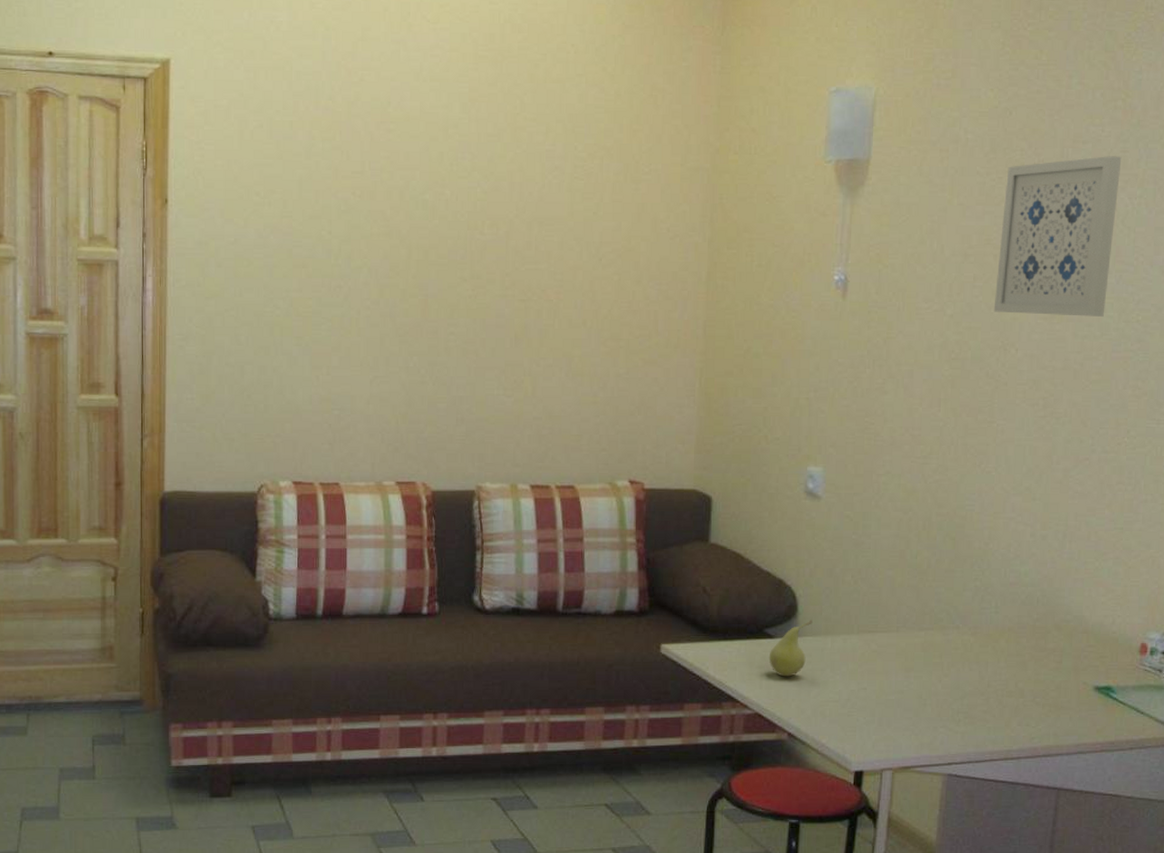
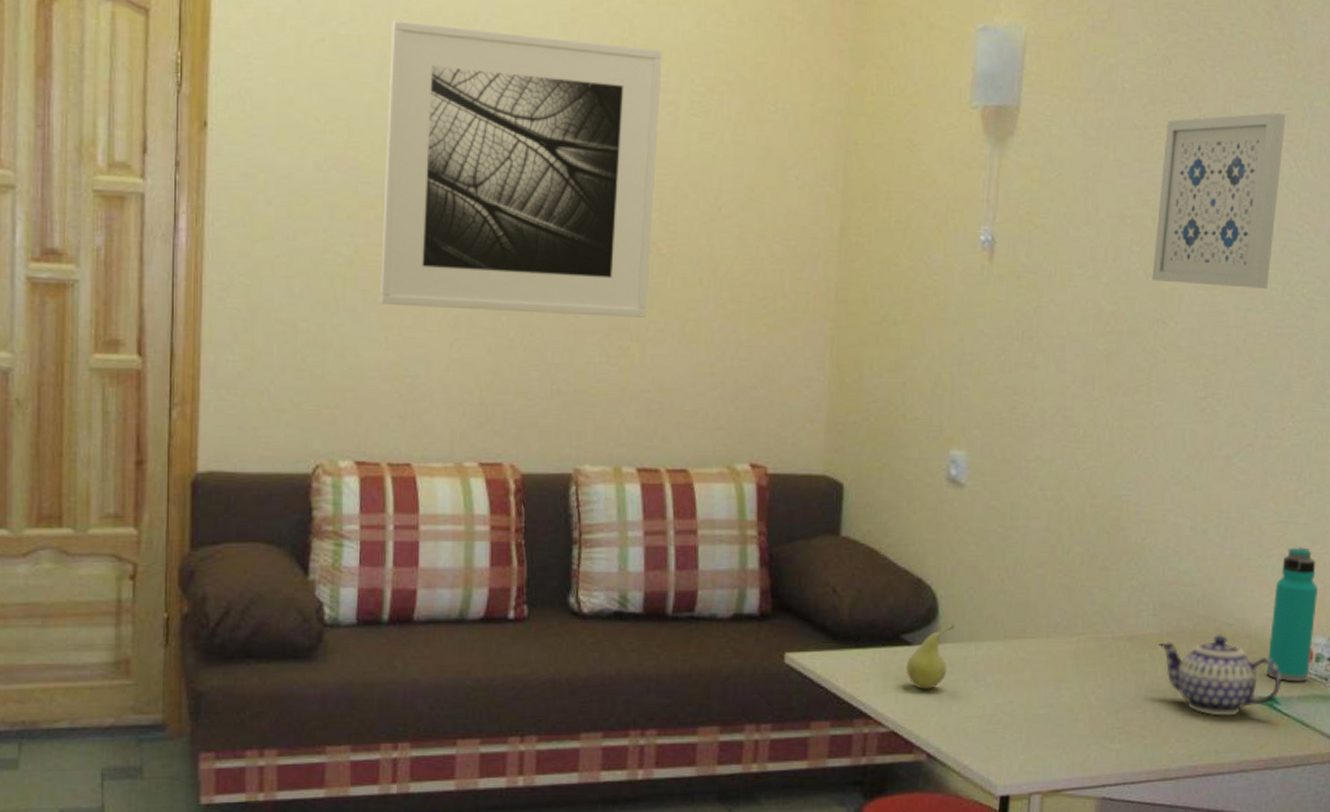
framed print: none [312,107,549,355] -> present [380,20,663,317]
teapot: none [1001,629,1117,703] -> present [1158,634,1282,716]
water bottle: none [1103,551,1152,673] -> present [1266,547,1318,682]

